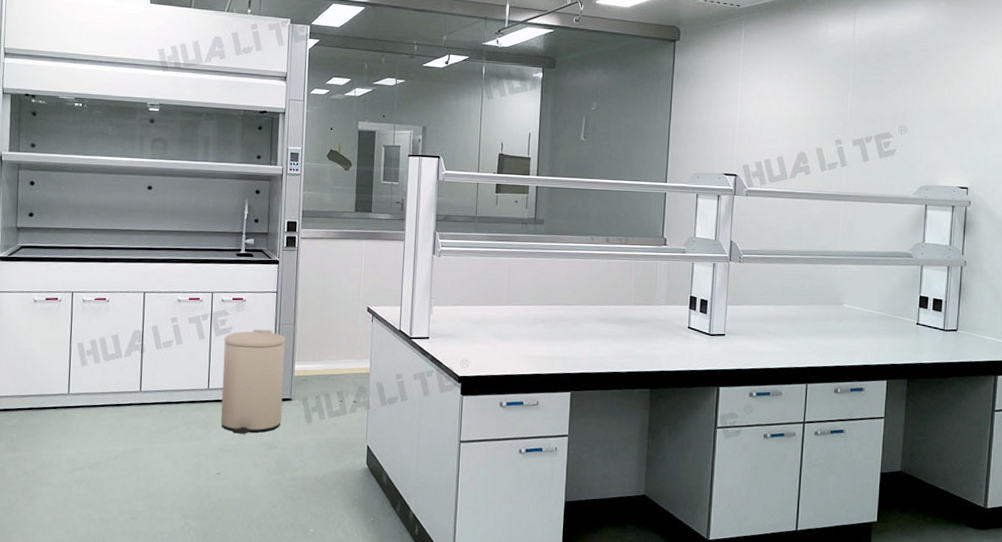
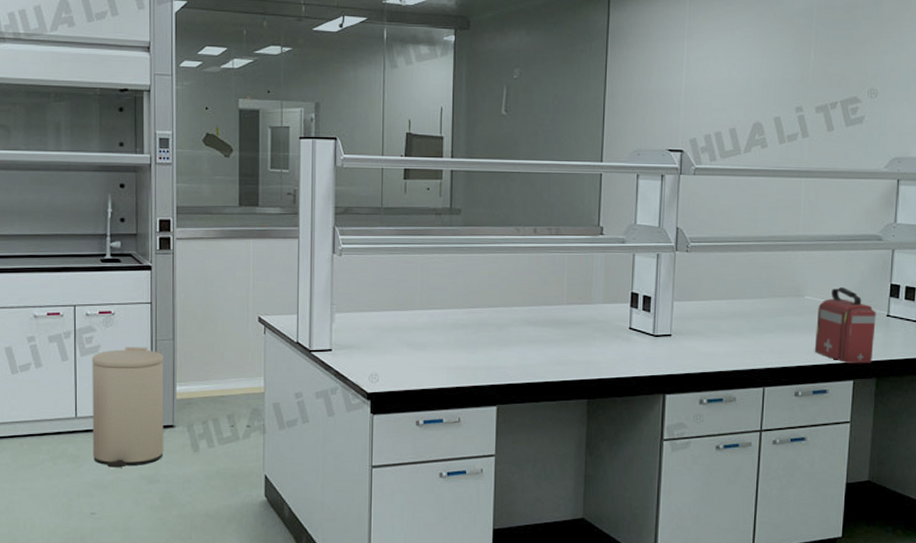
first aid kit: none [852,297,907,366] -> present [814,287,876,364]

